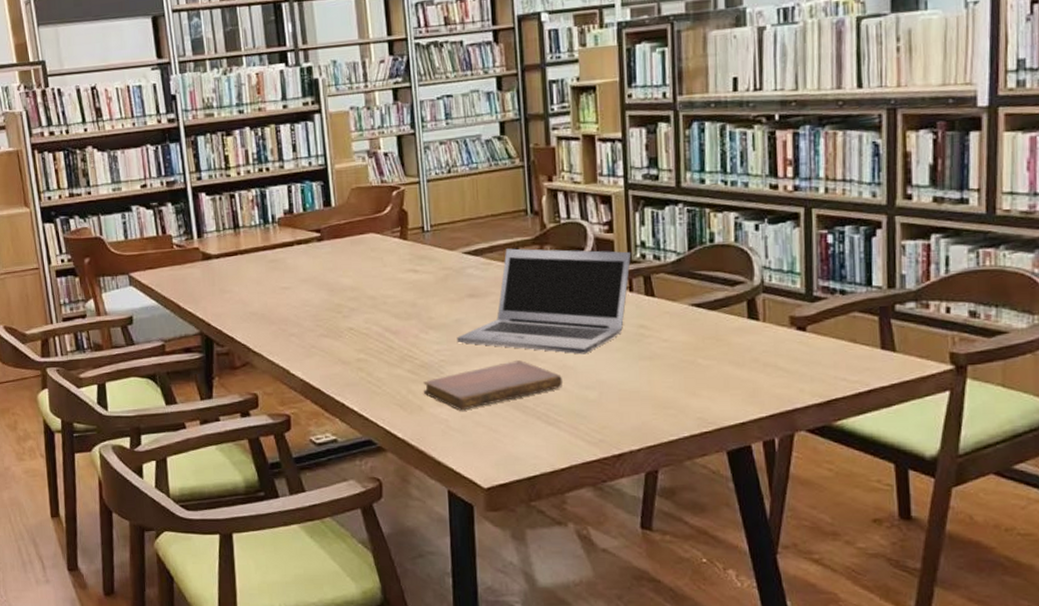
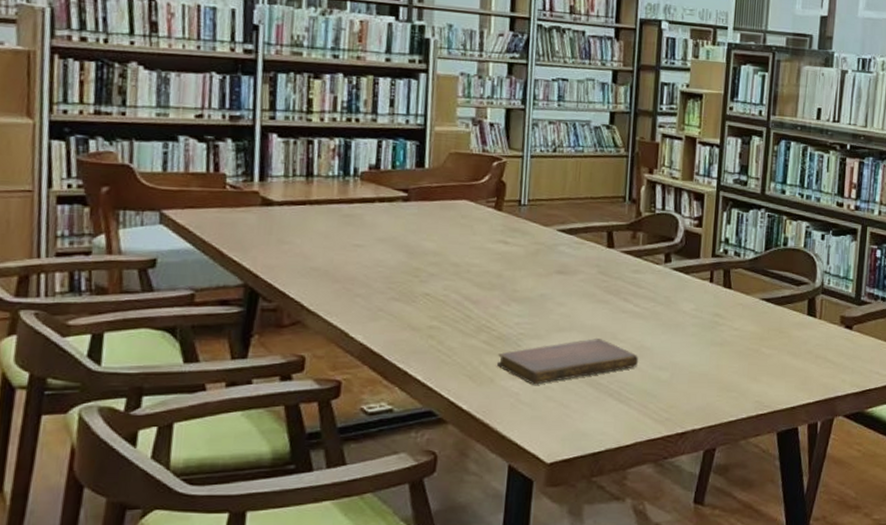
laptop: present [456,248,632,355] -> none [539,231,716,337]

